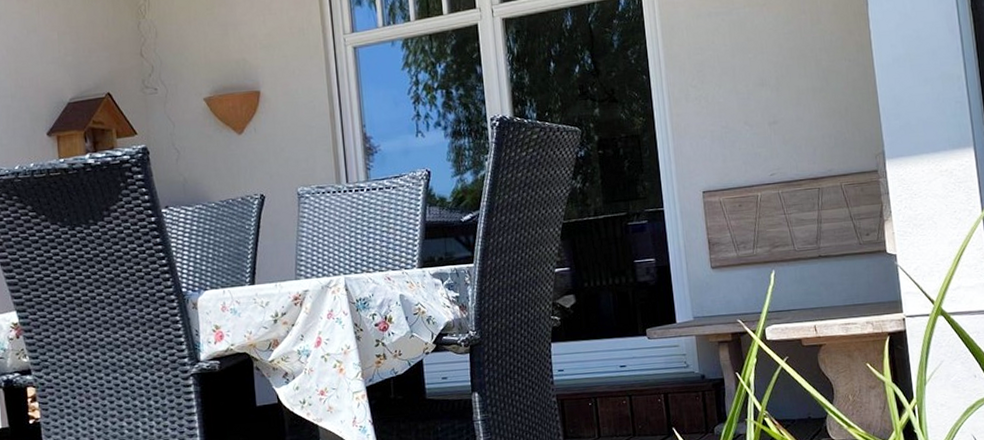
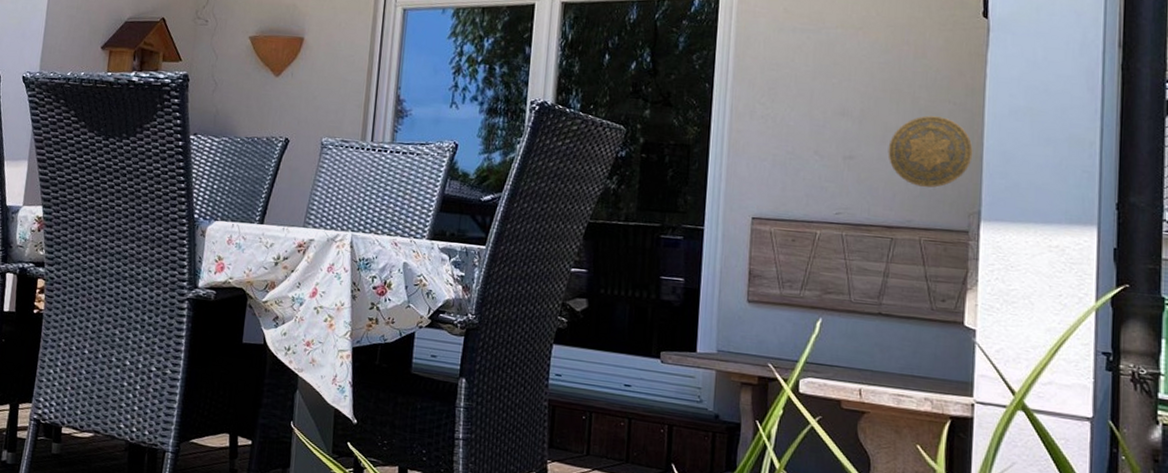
decorative plate: none [803,73,871,139] -> present [887,115,973,188]

